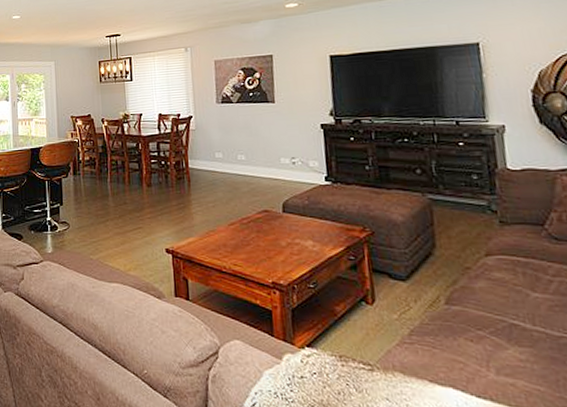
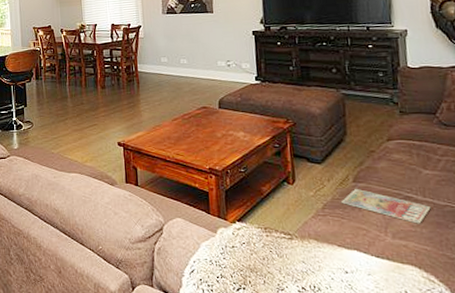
magazine: none [430,311,543,358] -> present [340,188,431,224]

